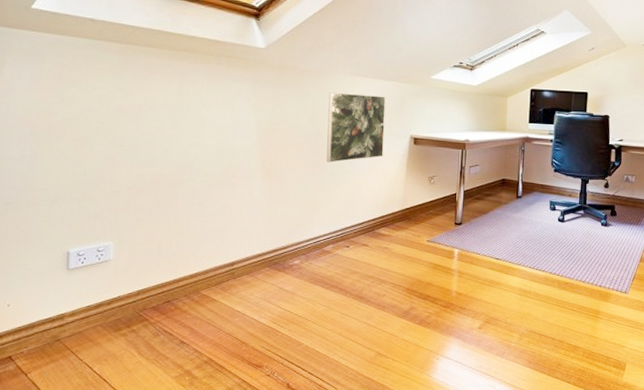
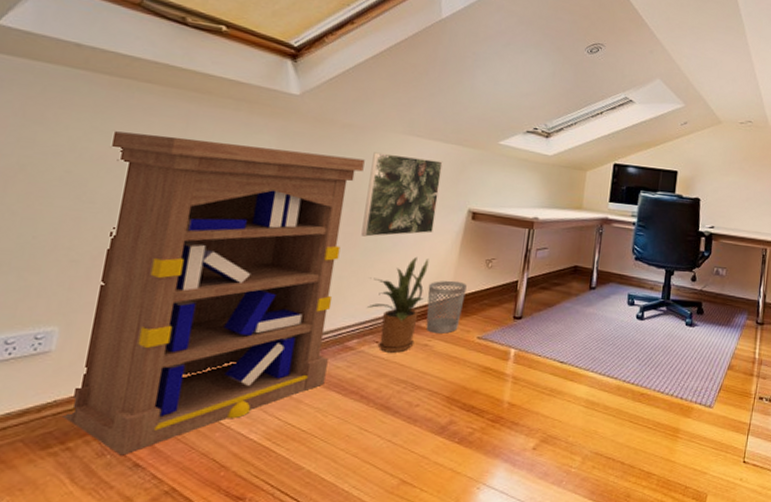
bookcase: none [126,88,323,336] -> present [62,131,365,456]
house plant: none [337,177,382,255] -> present [367,256,429,353]
wastebasket: none [383,195,414,238] -> present [426,280,467,334]

